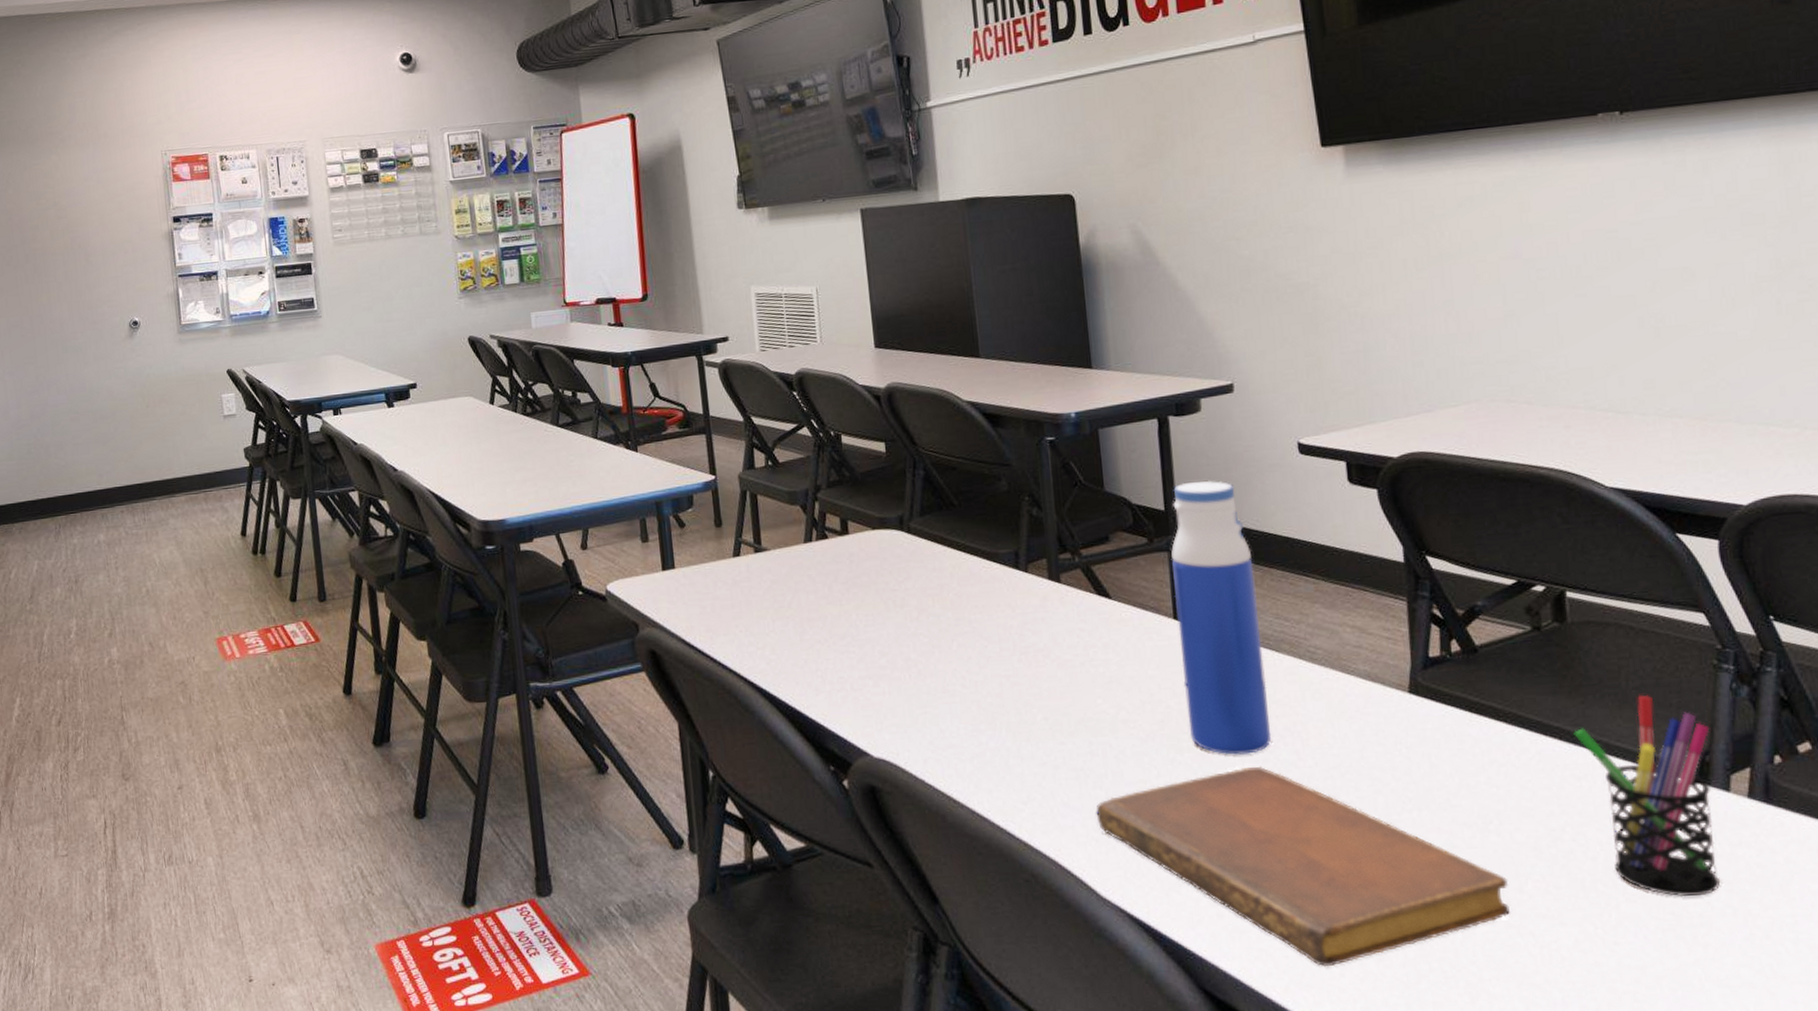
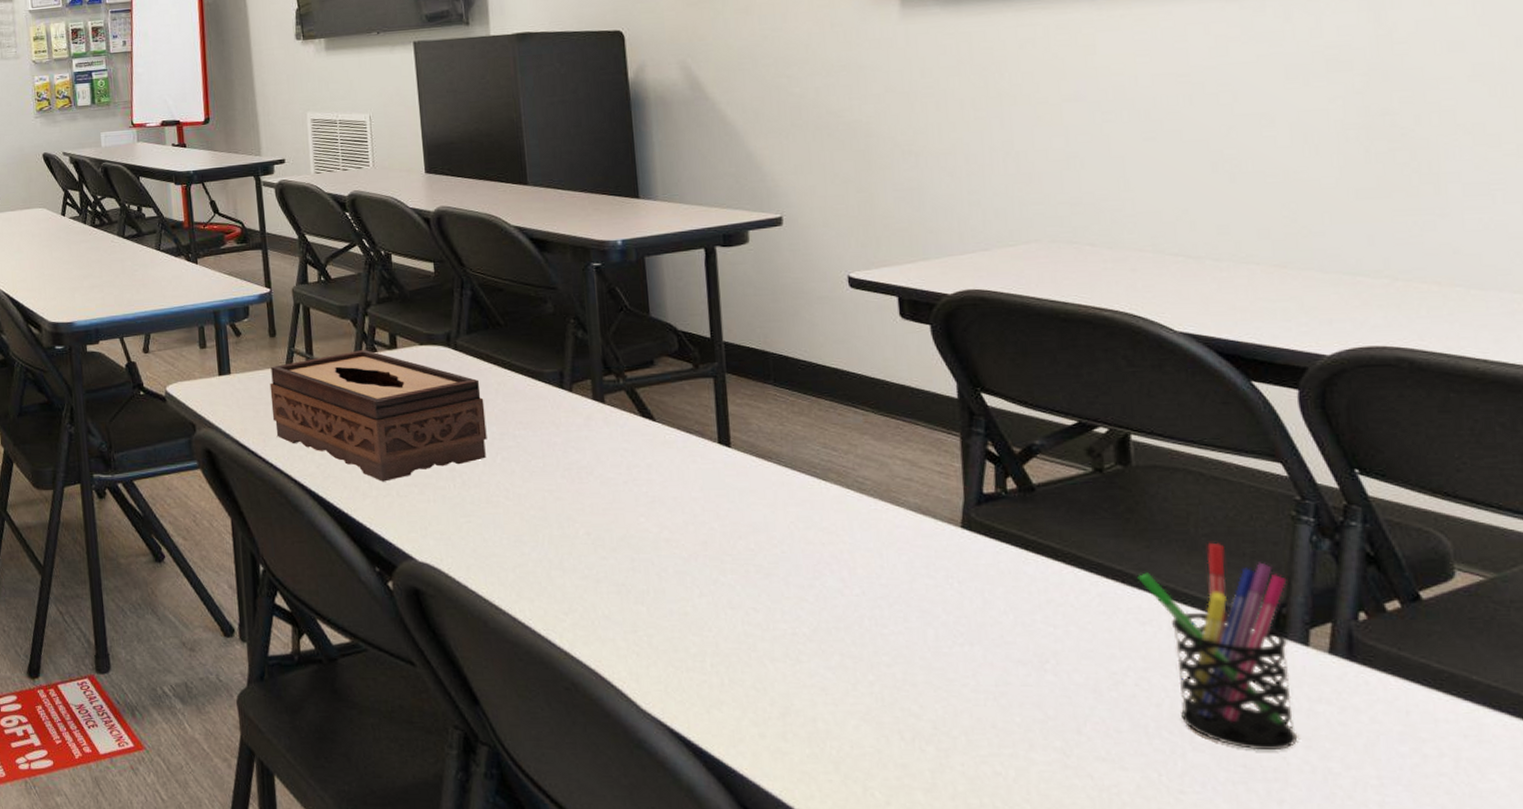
tissue box: none [716,536,943,675] -> present [269,349,487,482]
notebook: present [1095,766,1511,967] -> none [637,591,1068,794]
water bottle: present [1171,480,1272,755] -> none [716,310,818,579]

